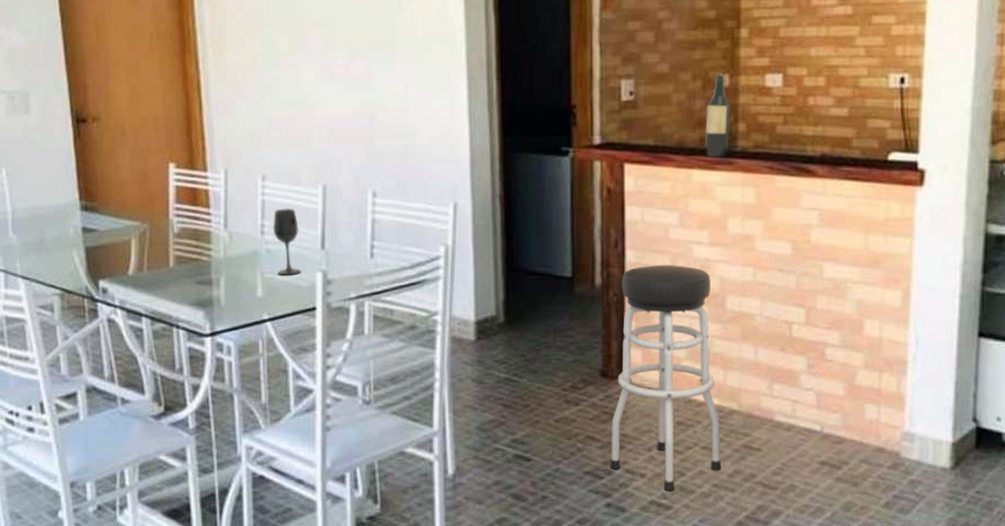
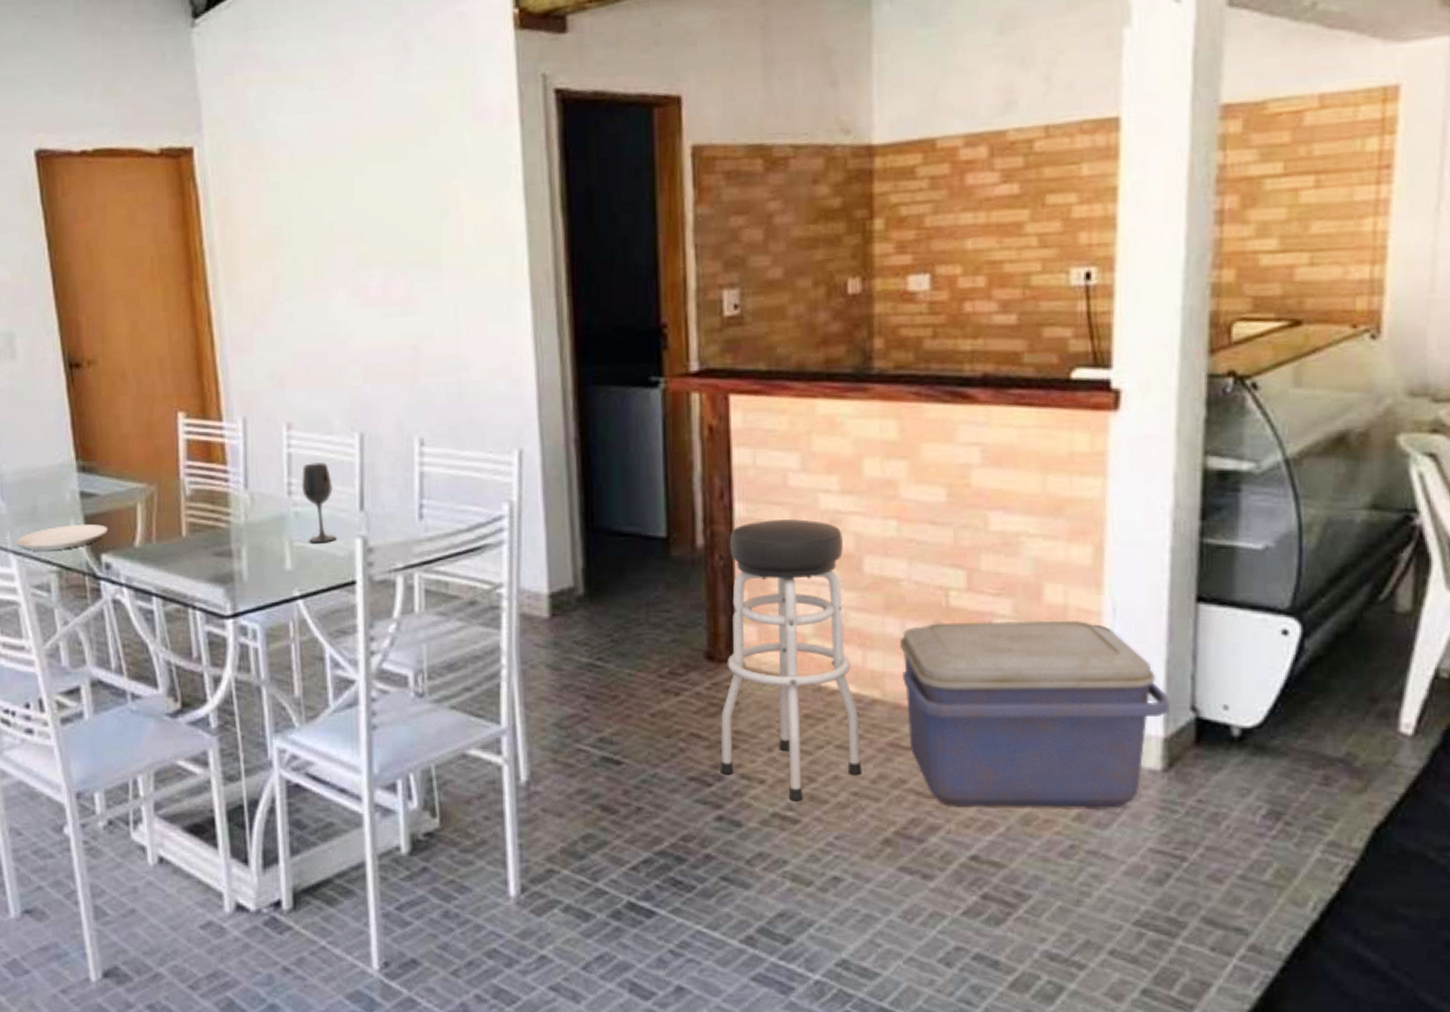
plate: none [24,255,106,276] -> present [16,524,108,551]
wine bottle: present [704,74,731,157] -> none [830,278,864,383]
cooler: none [752,349,957,498] -> present [899,620,1170,808]

